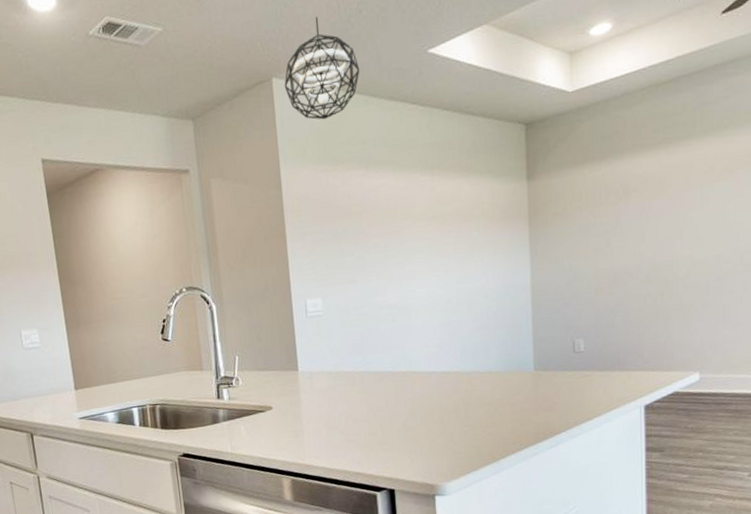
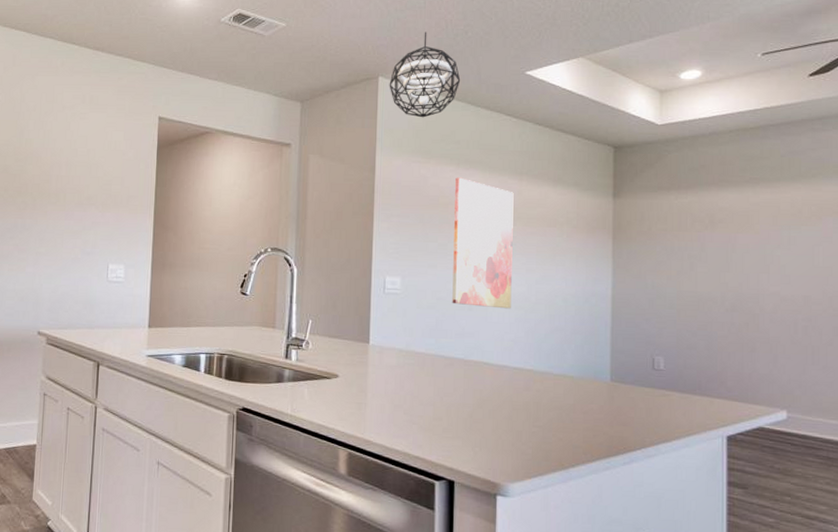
wall art: none [366,181,434,318] -> present [452,177,514,309]

